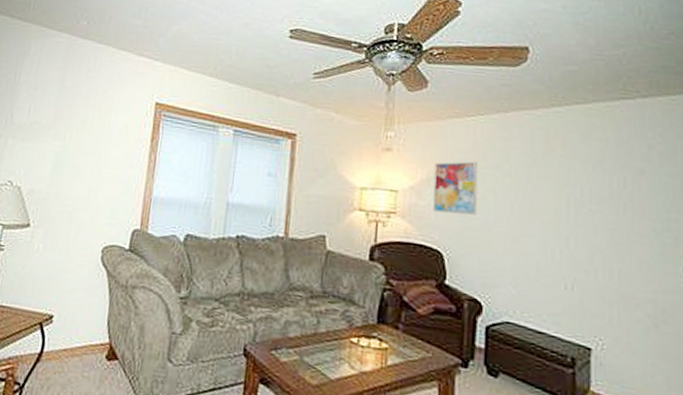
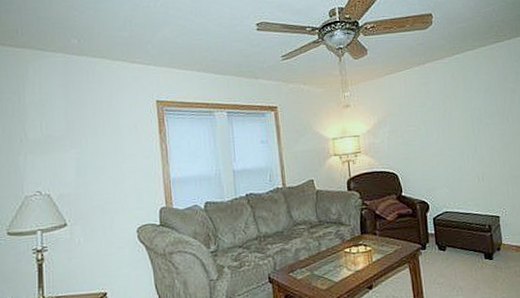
wall art: present [433,161,478,215] -> none [381,103,415,146]

